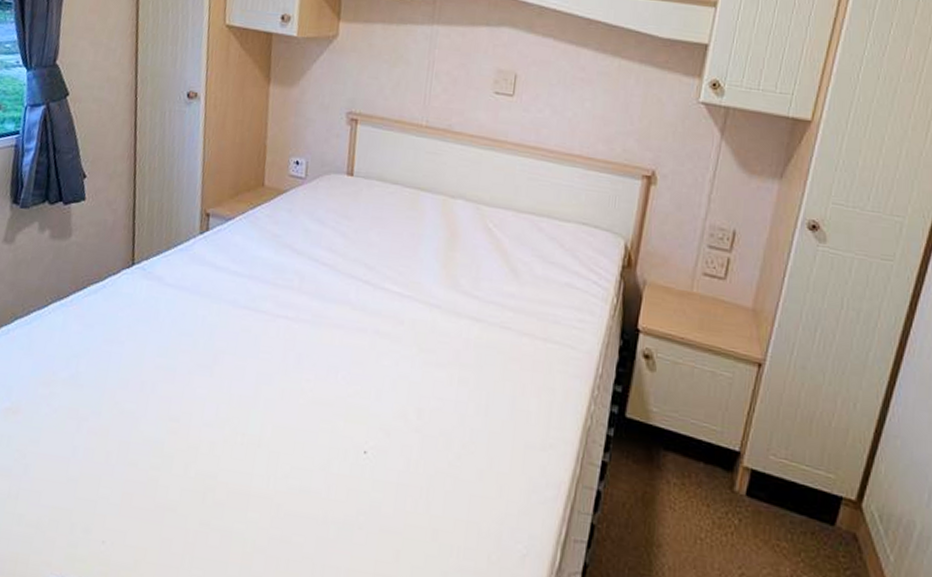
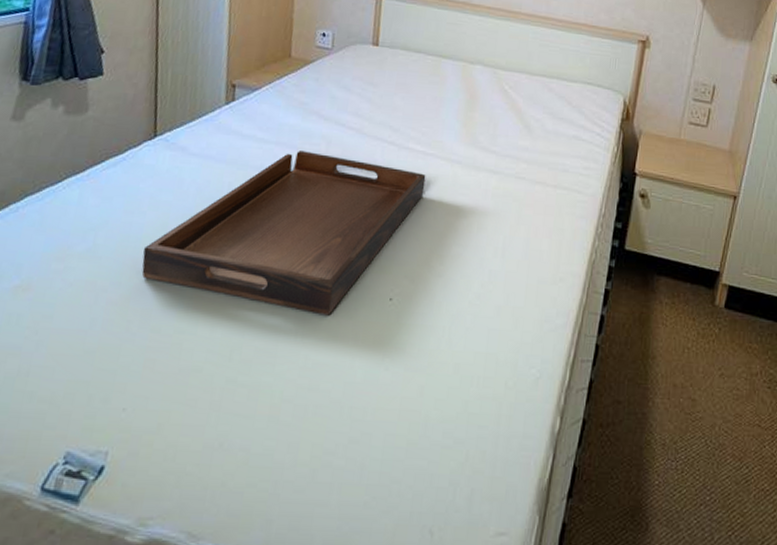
serving tray: none [120,286,403,465] -> present [142,151,426,316]

